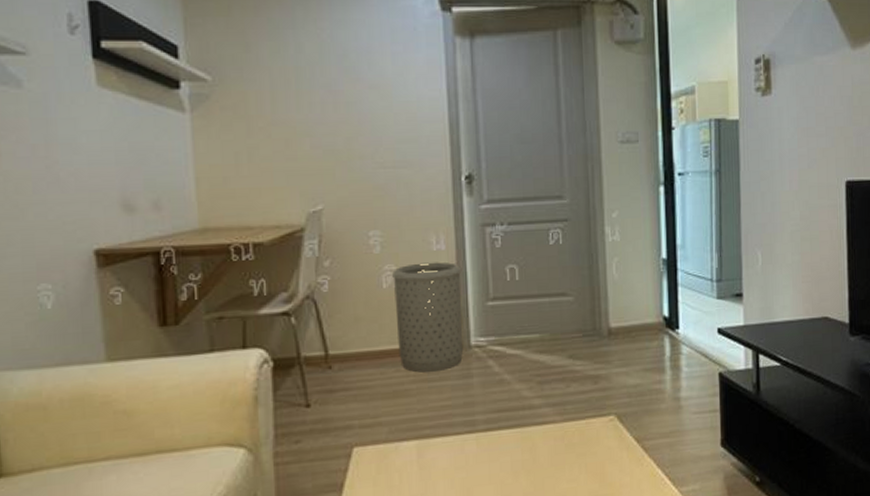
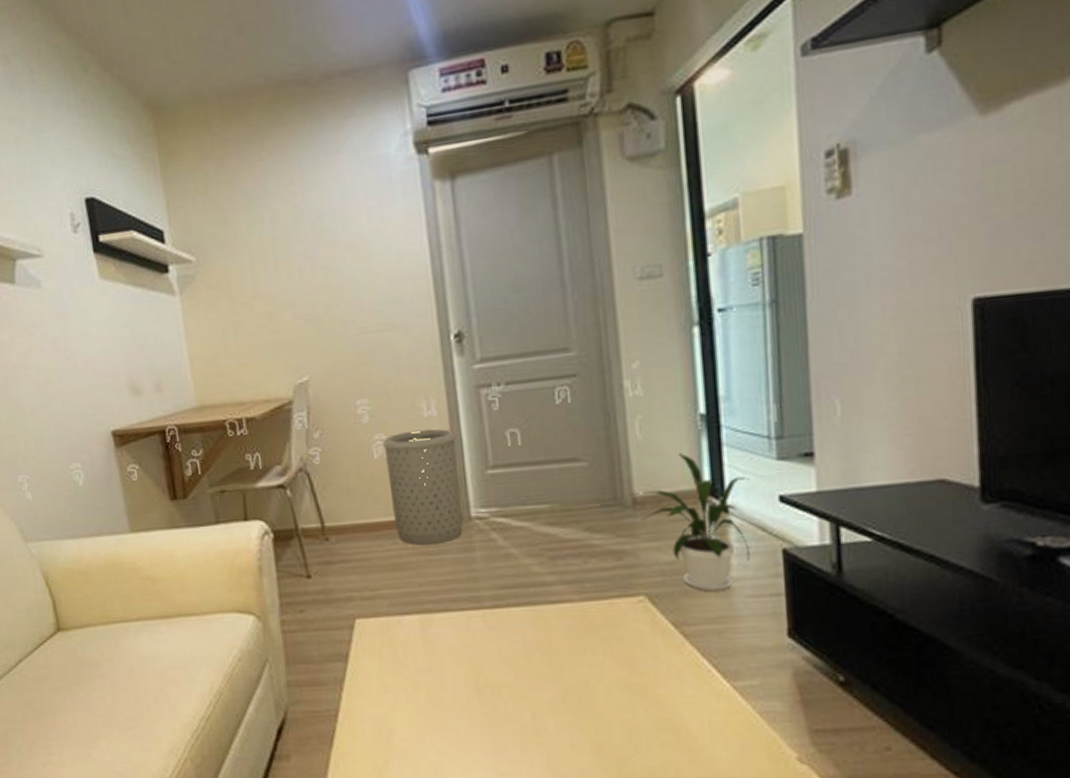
house plant: none [605,291,697,410] -> present [628,453,750,592]

